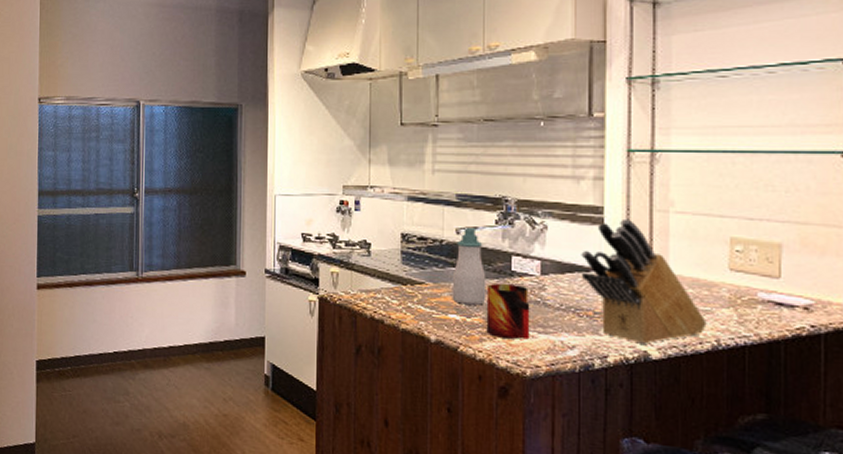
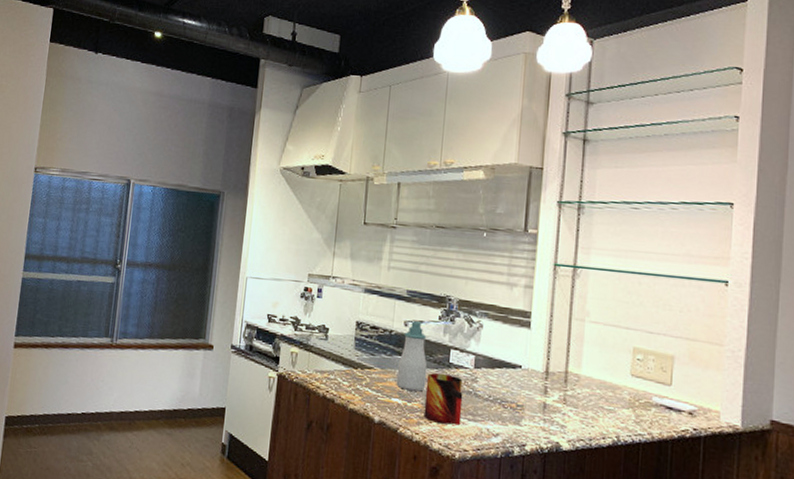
knife block: present [581,218,707,344] -> none [508,324,610,436]

